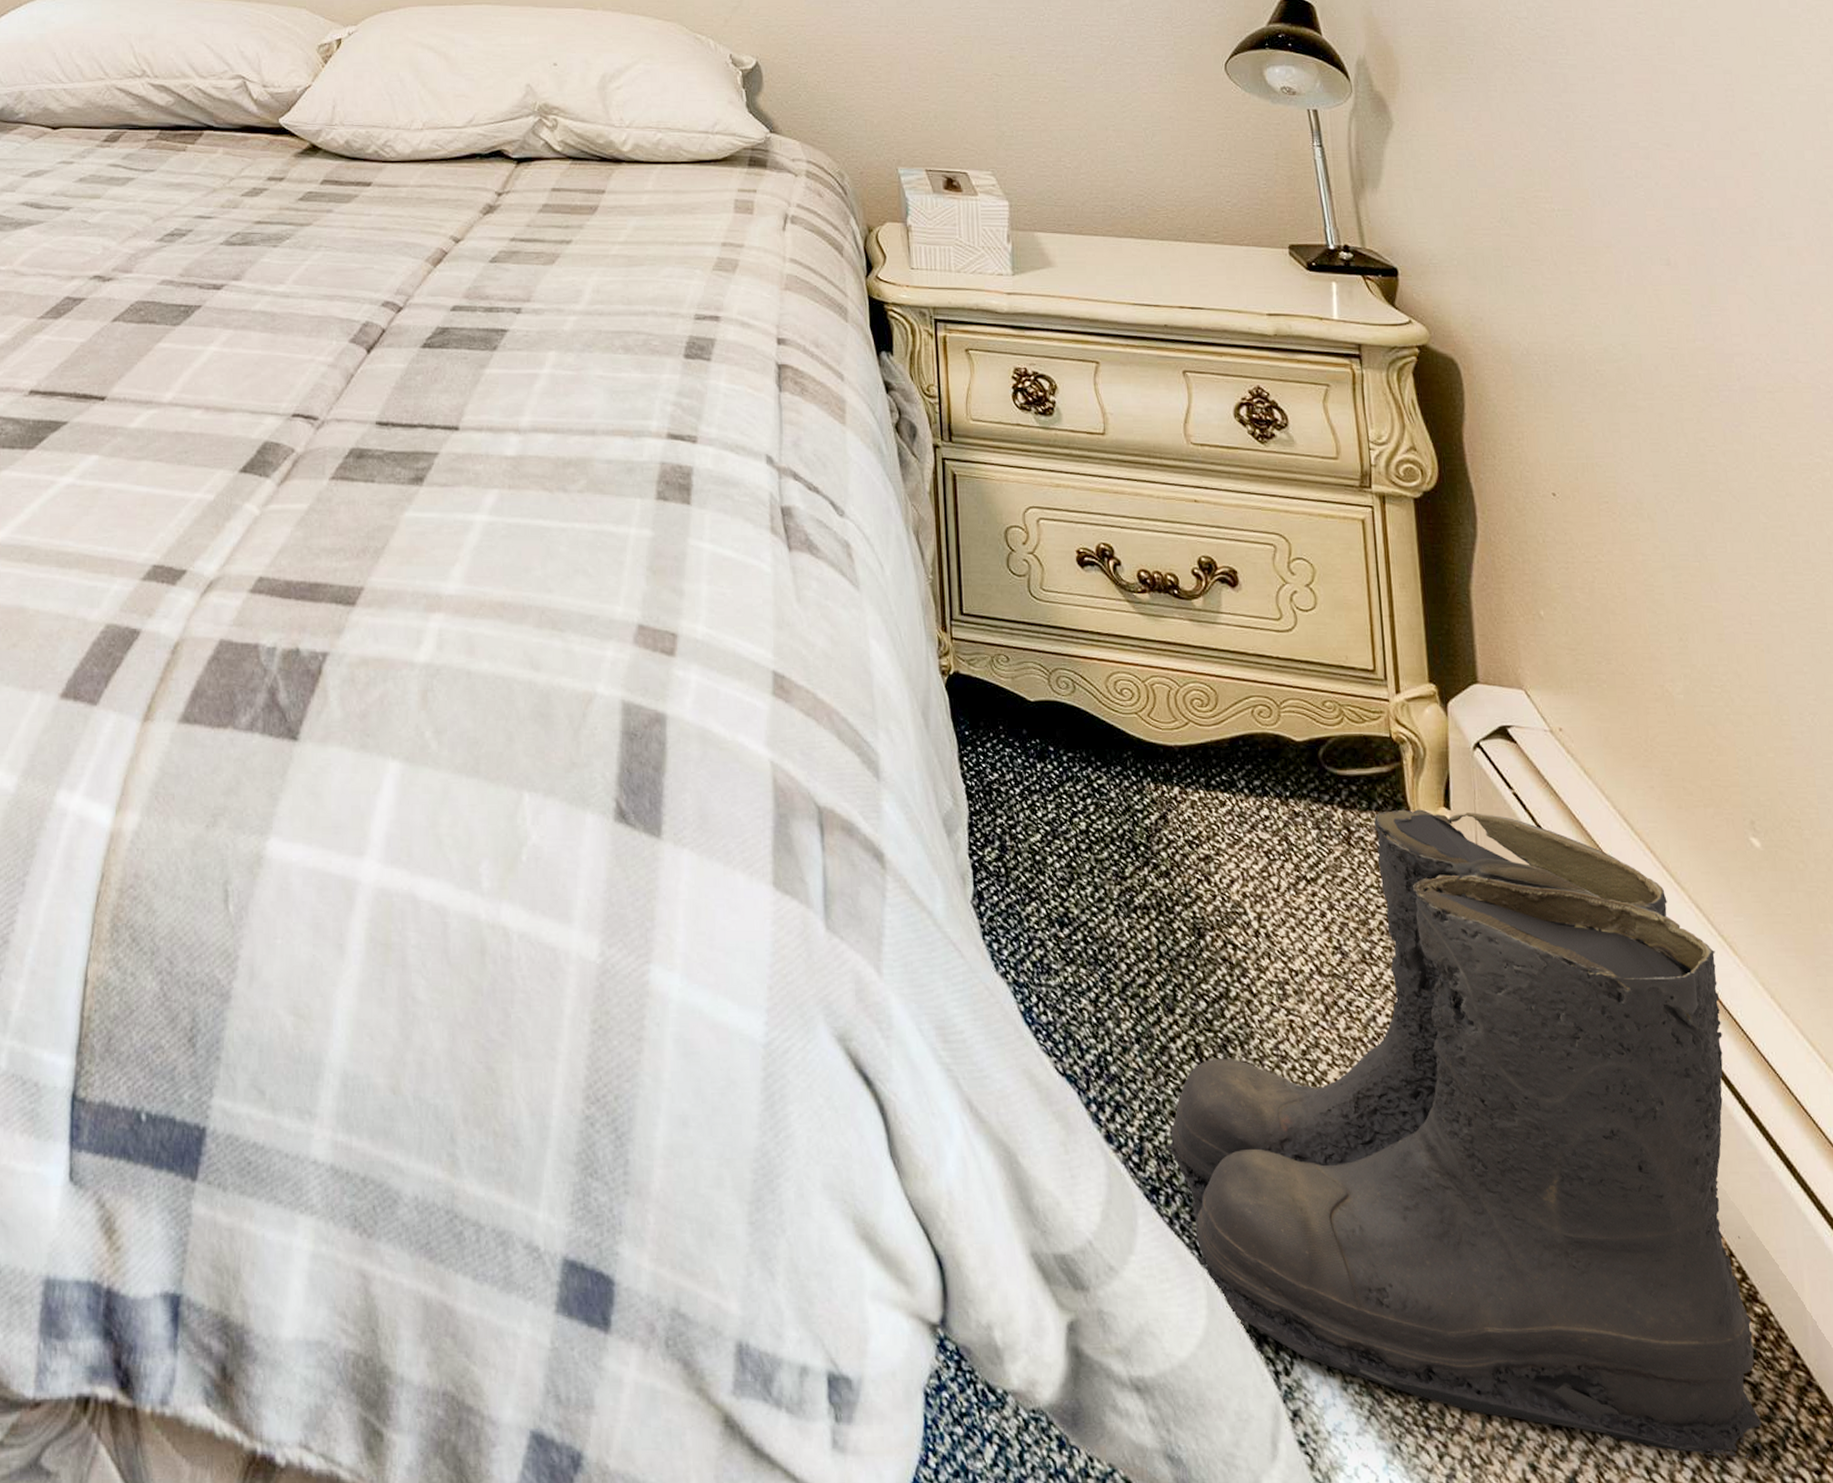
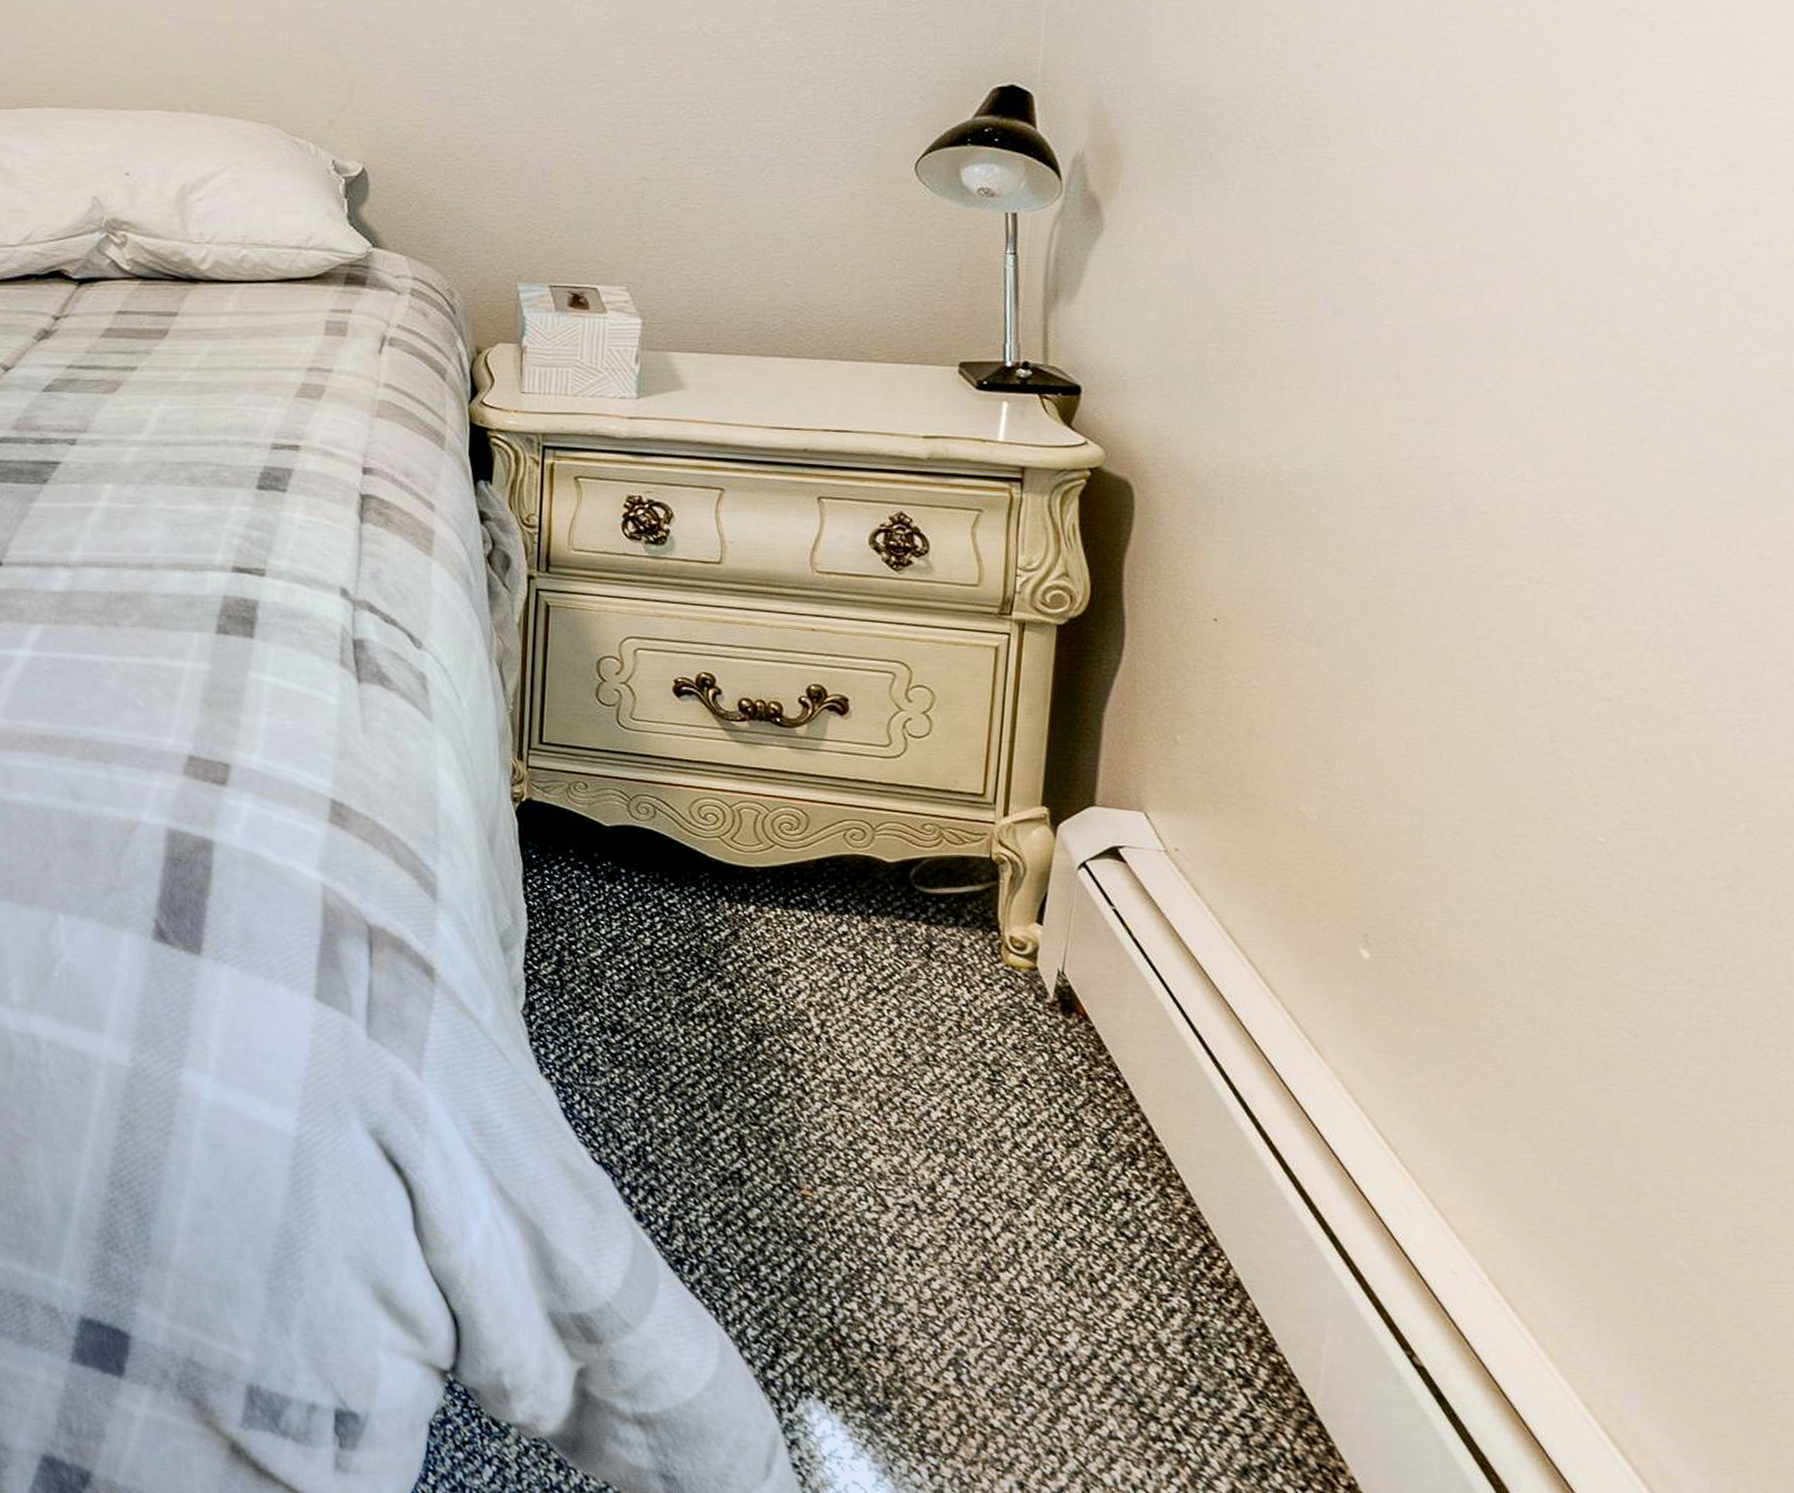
boots: present [1162,809,1764,1462] -> none [691,925,1299,1481]

